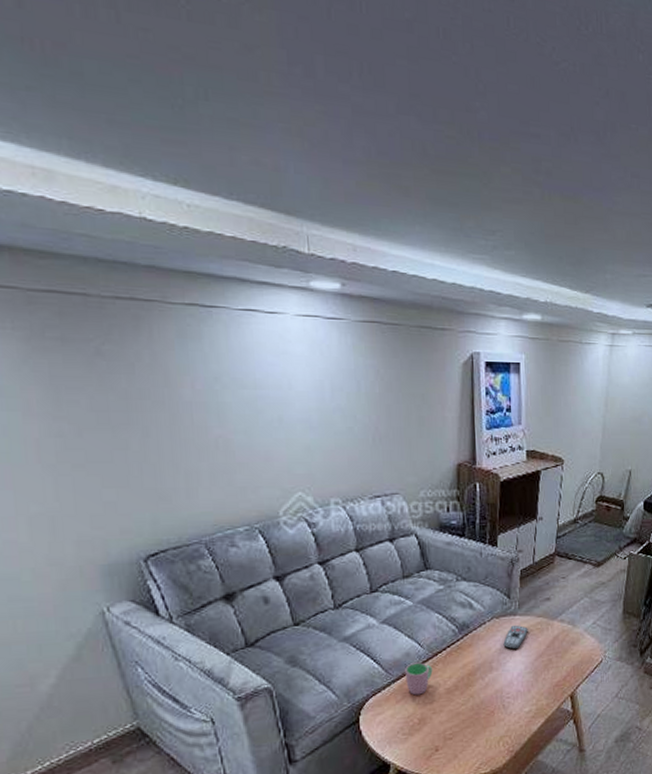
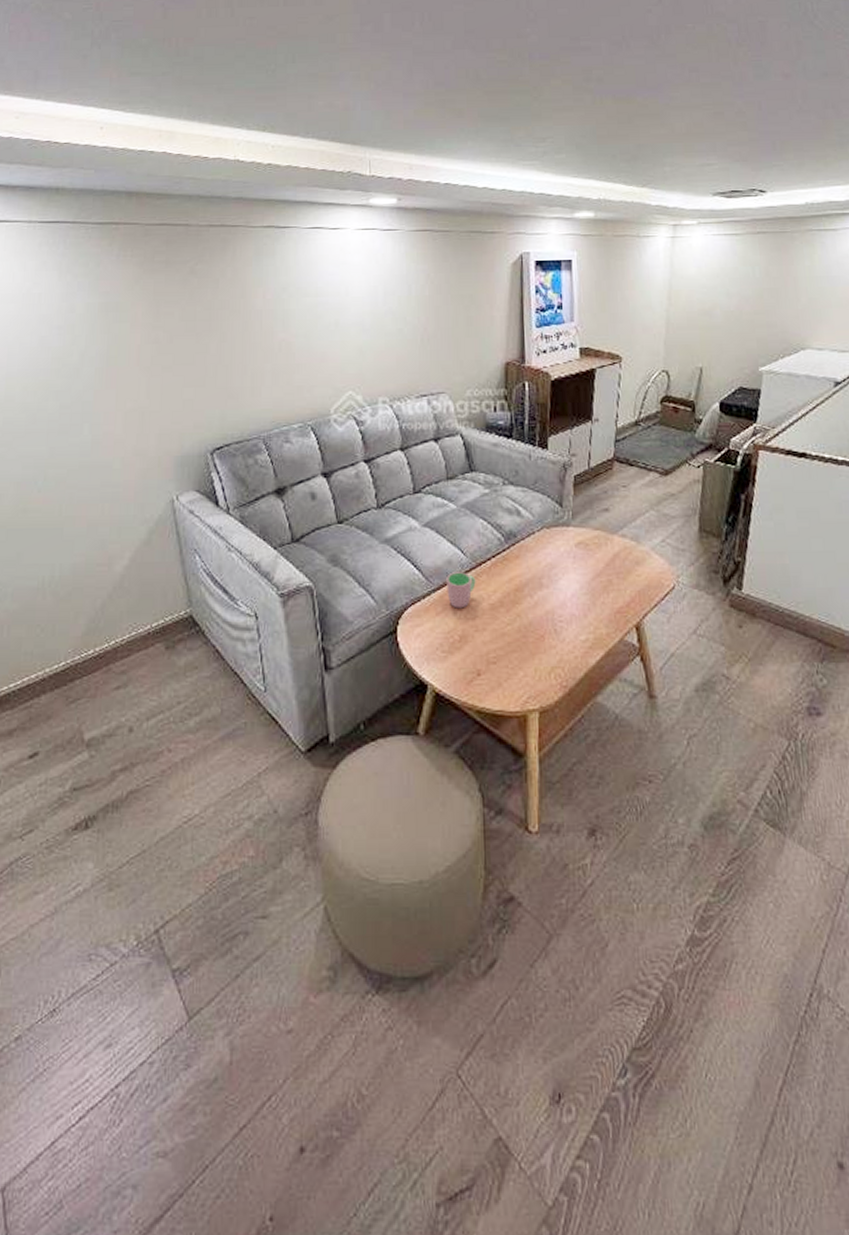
remote control: present [503,625,528,650] -> none [555,537,584,566]

